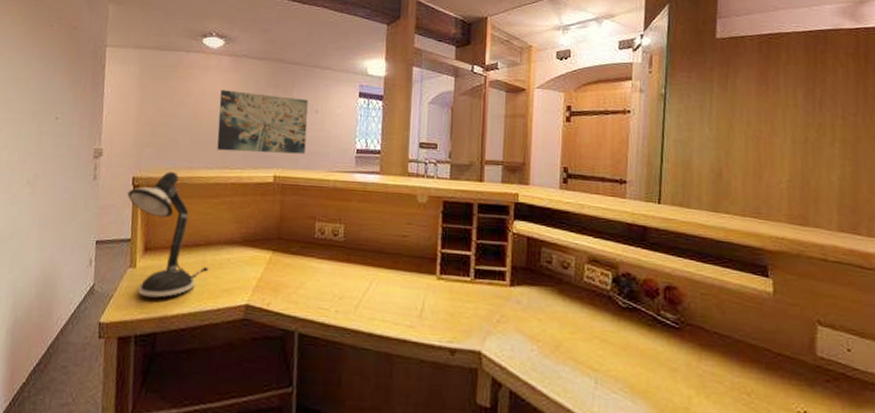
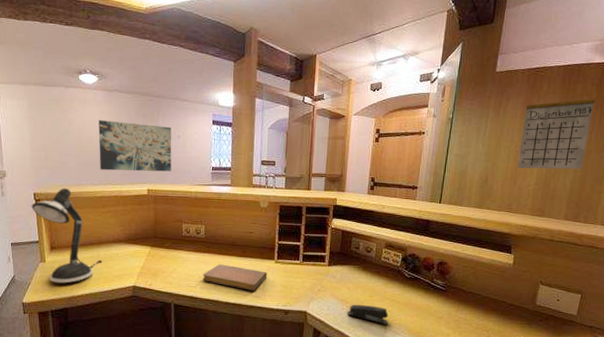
notebook: none [338,278,426,318] -> present [202,264,267,291]
stapler: none [539,343,599,378] -> present [347,304,389,325]
calendar: none [760,57,855,163] -> present [517,87,596,170]

